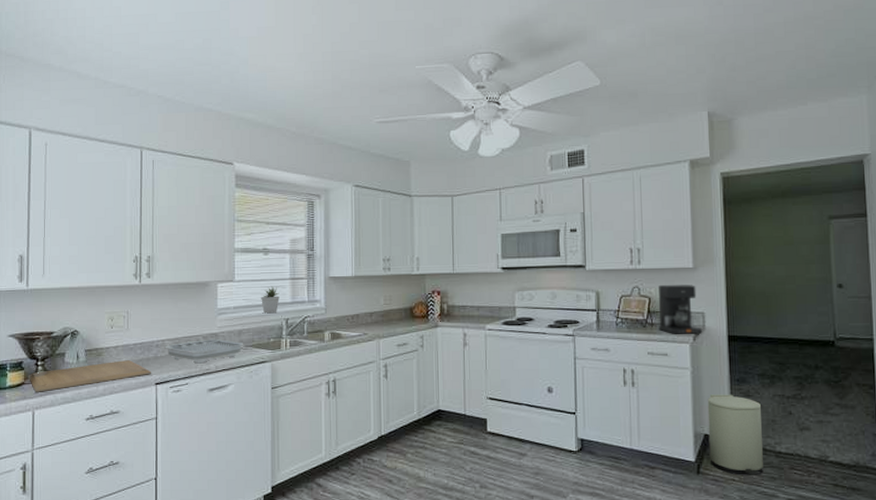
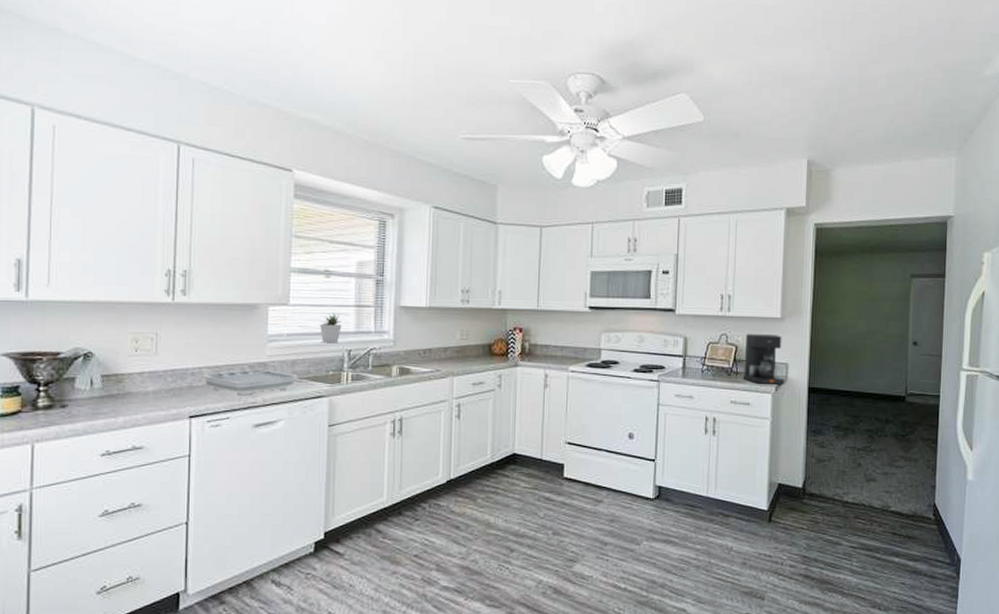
chopping board: present [27,360,152,392] -> none [26,389,186,422]
pedal bin: present [707,394,763,475] -> none [781,445,833,524]

